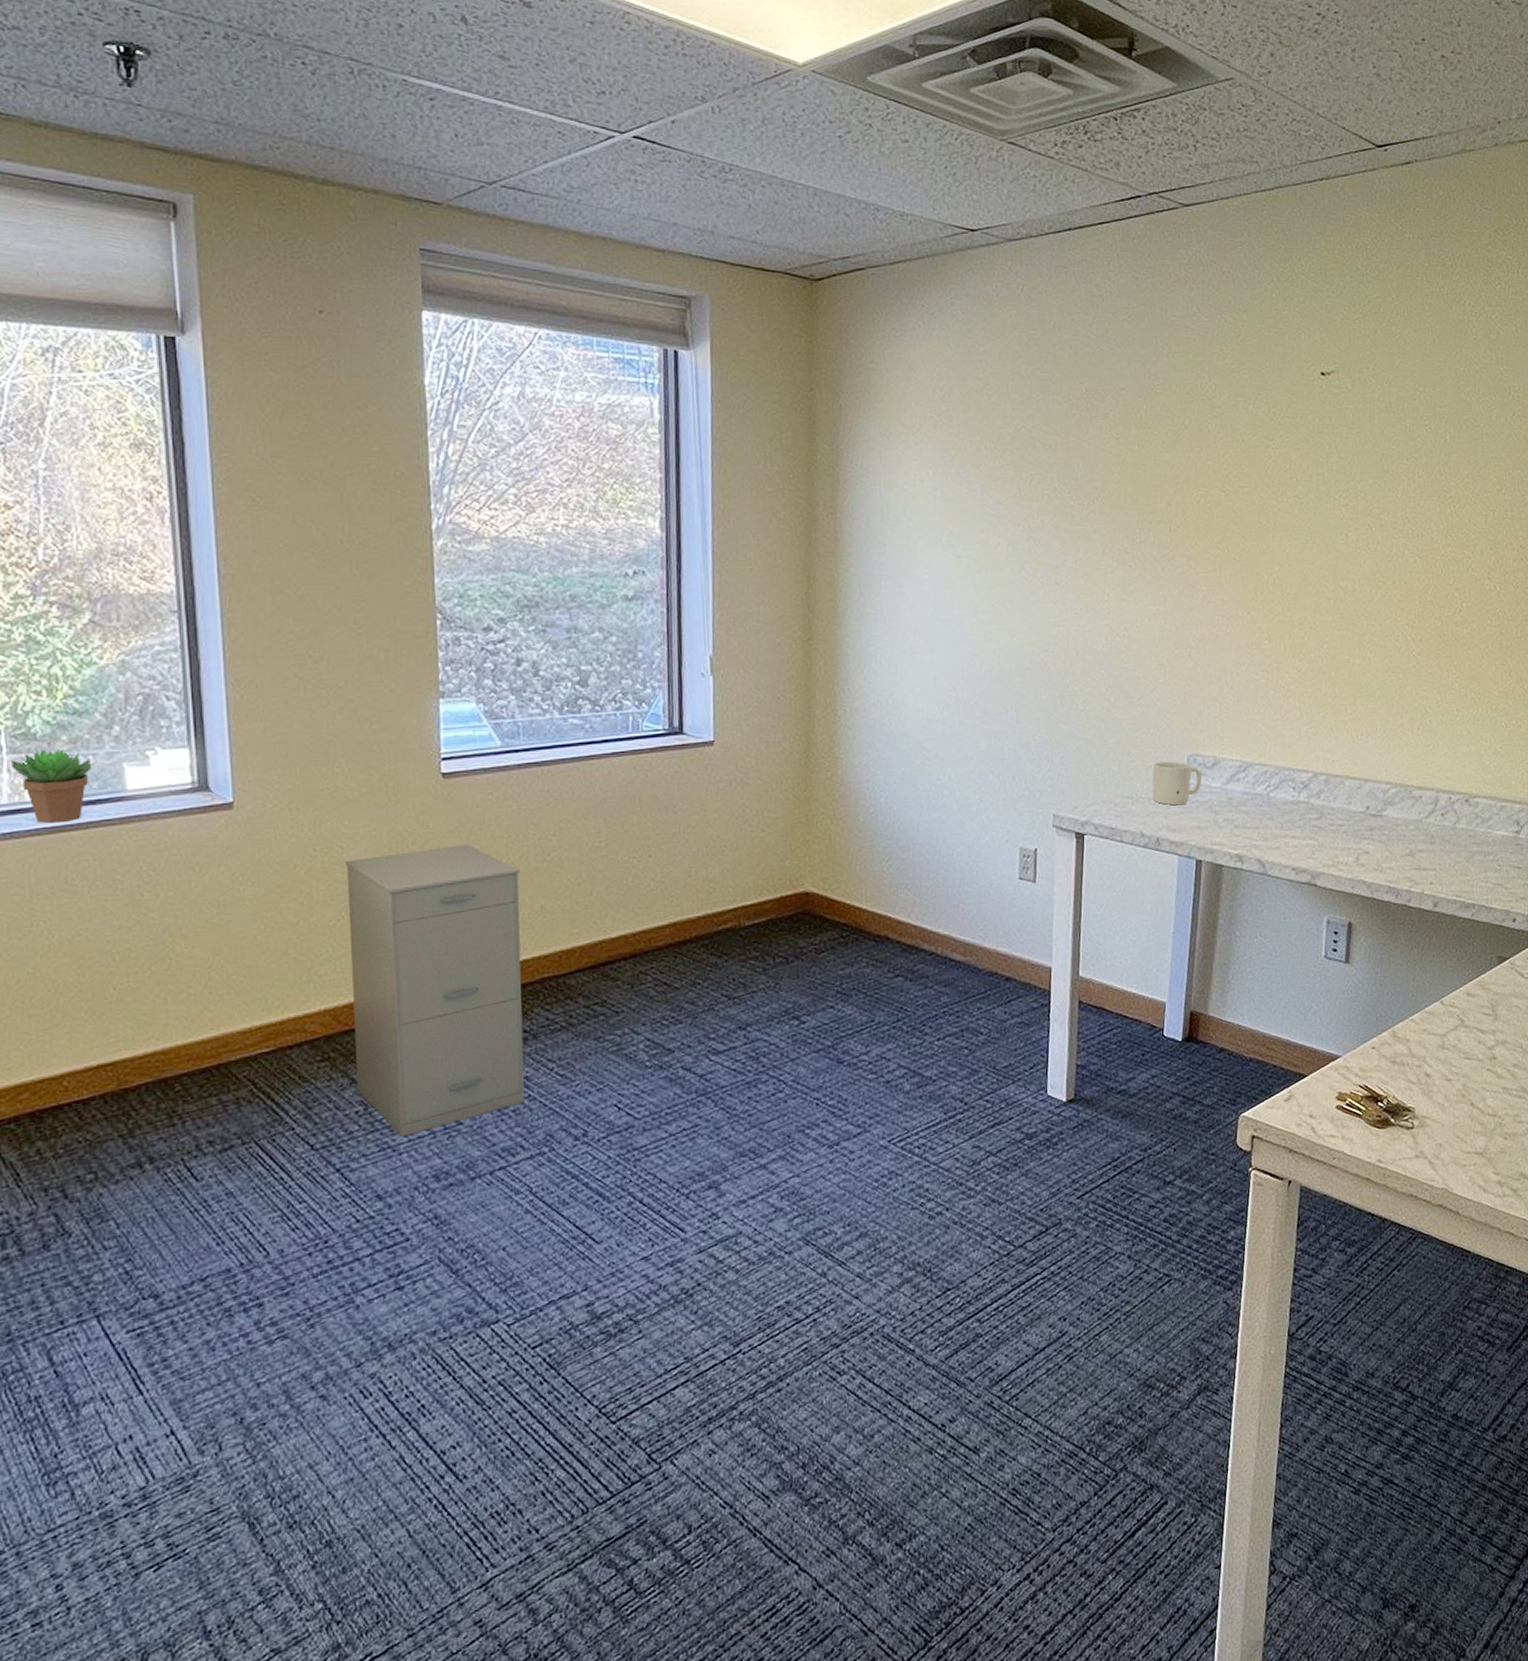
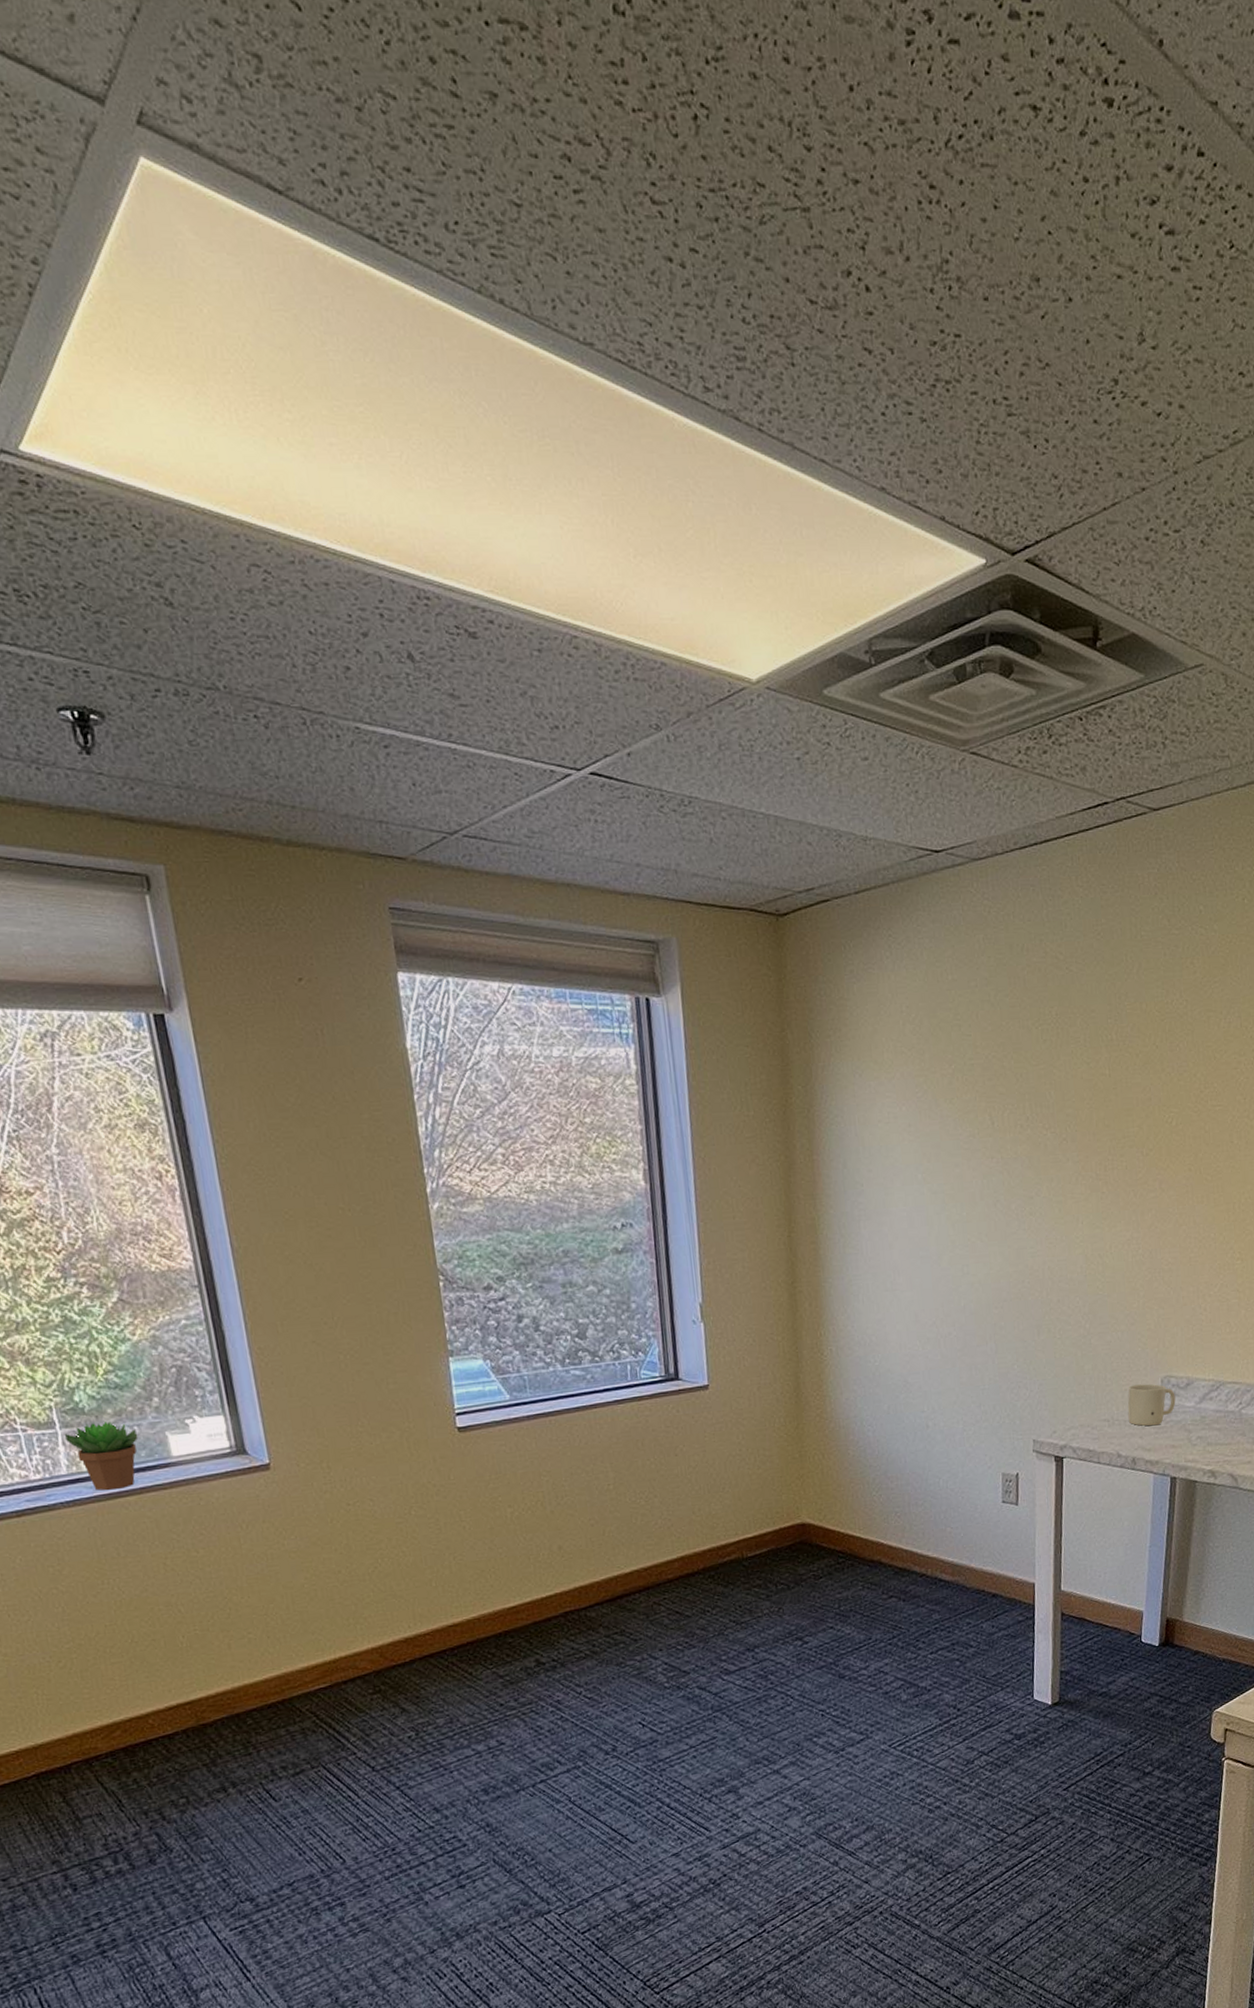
filing cabinet: present [344,844,525,1138] -> none [376,1492,558,1758]

